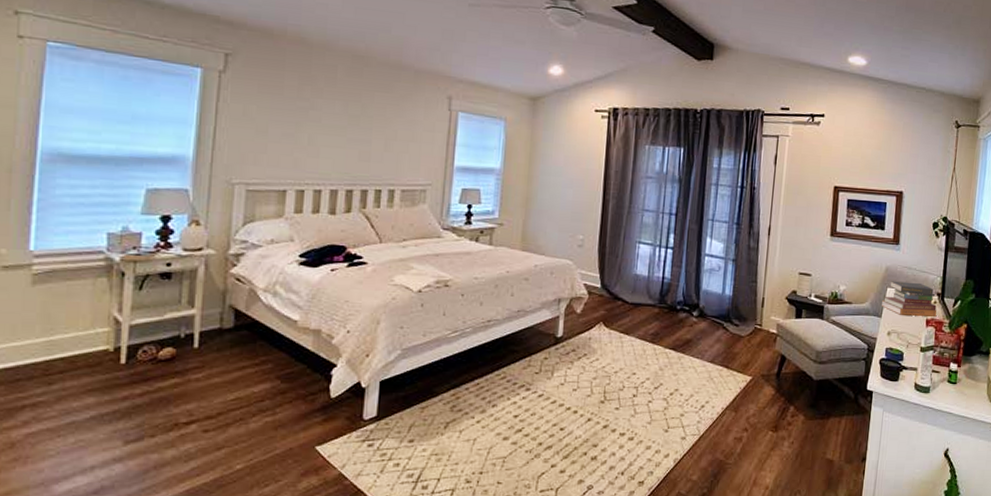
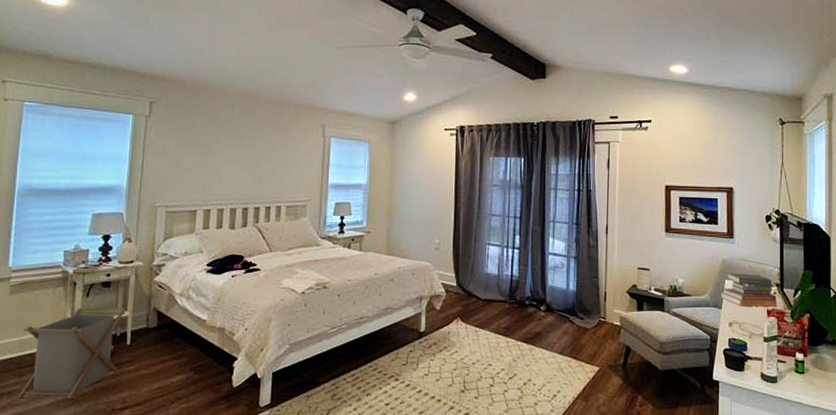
laundry basket: none [45,304,193,413] -> present [18,308,126,400]

